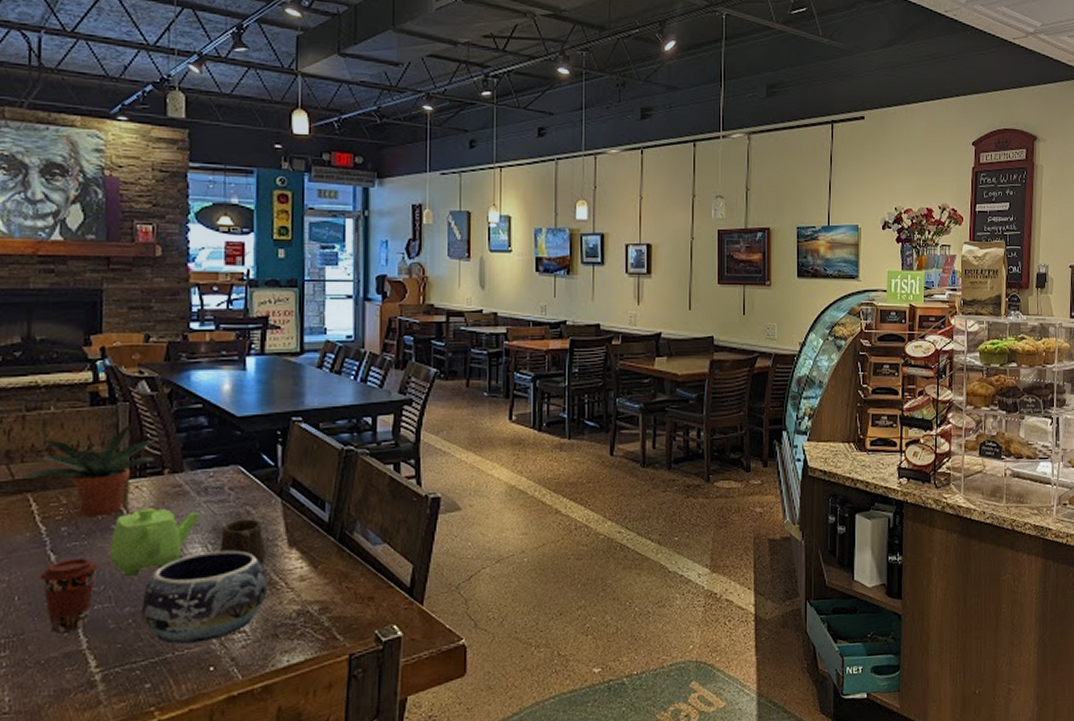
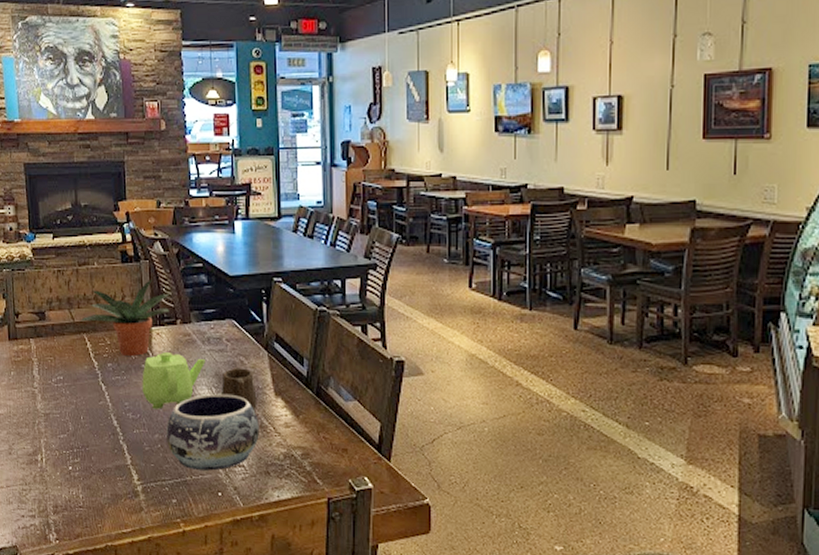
coffee cup: present [40,557,98,632] -> none [96,389,135,449]

